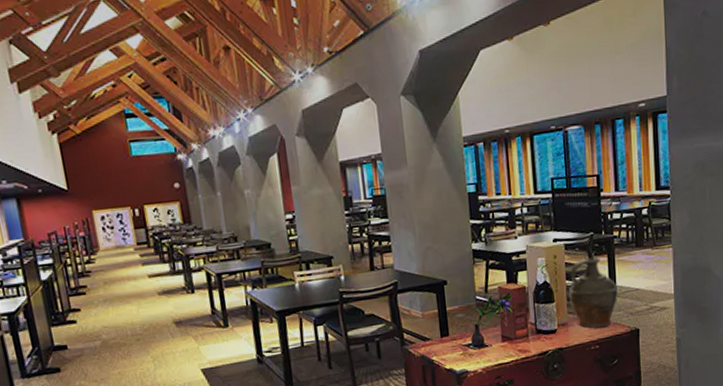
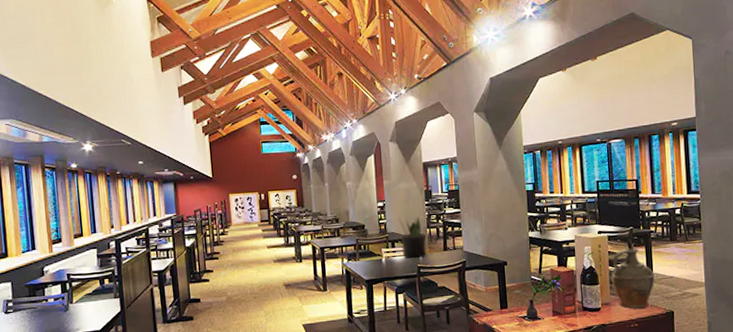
planter: none [313,230,350,283] -> present [399,216,427,259]

